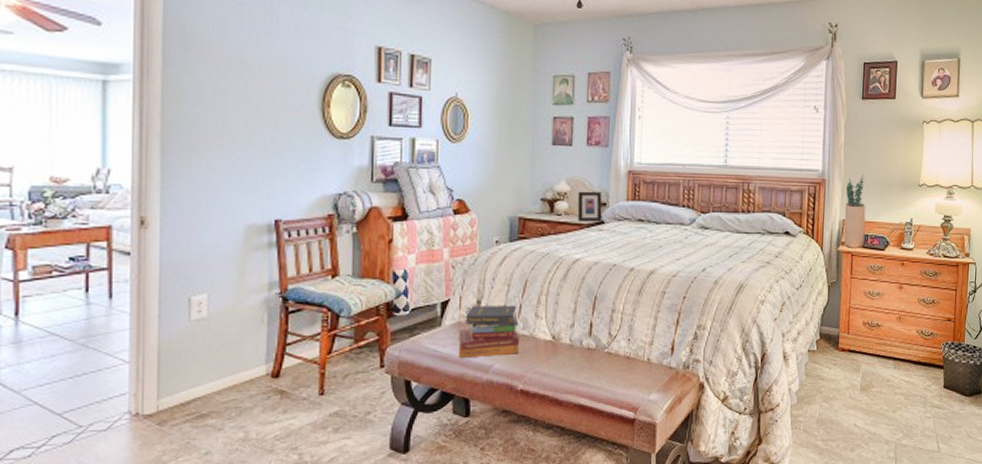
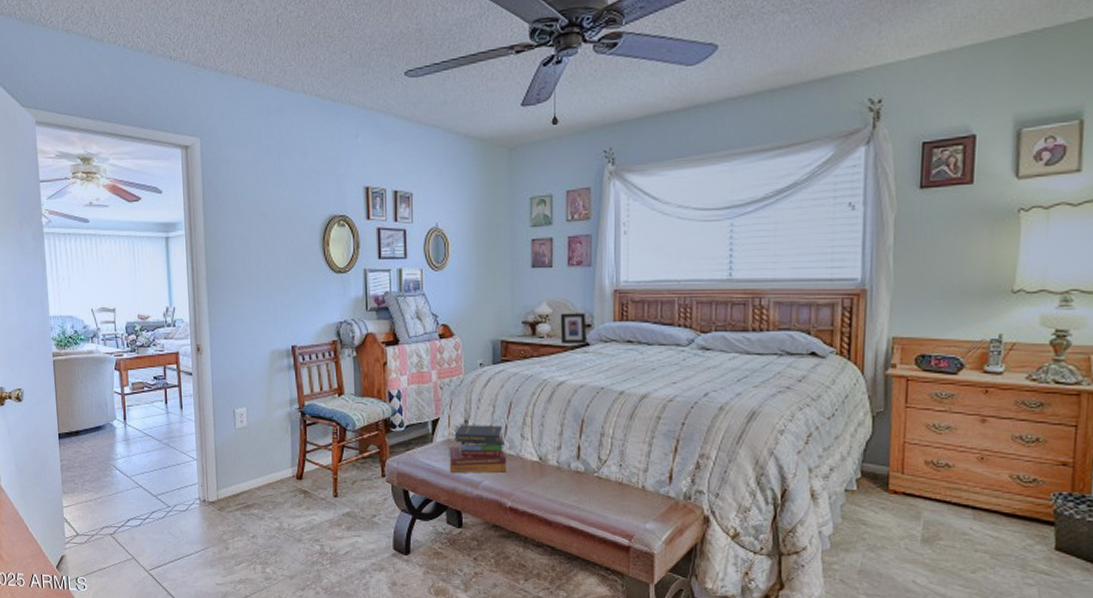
vase: present [844,174,866,248] -> none [895,282,928,371]

